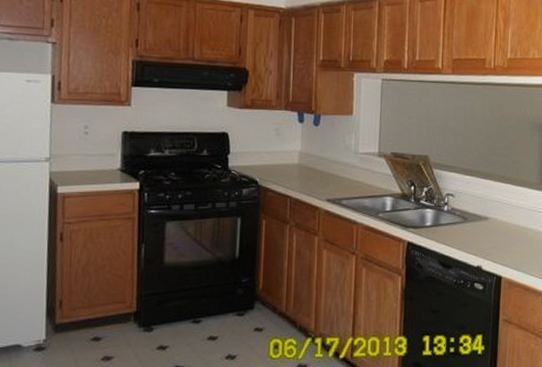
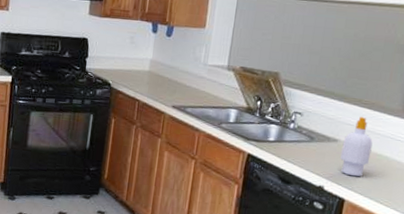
soap bottle: none [493,192,519,252] -> present [340,116,373,177]

